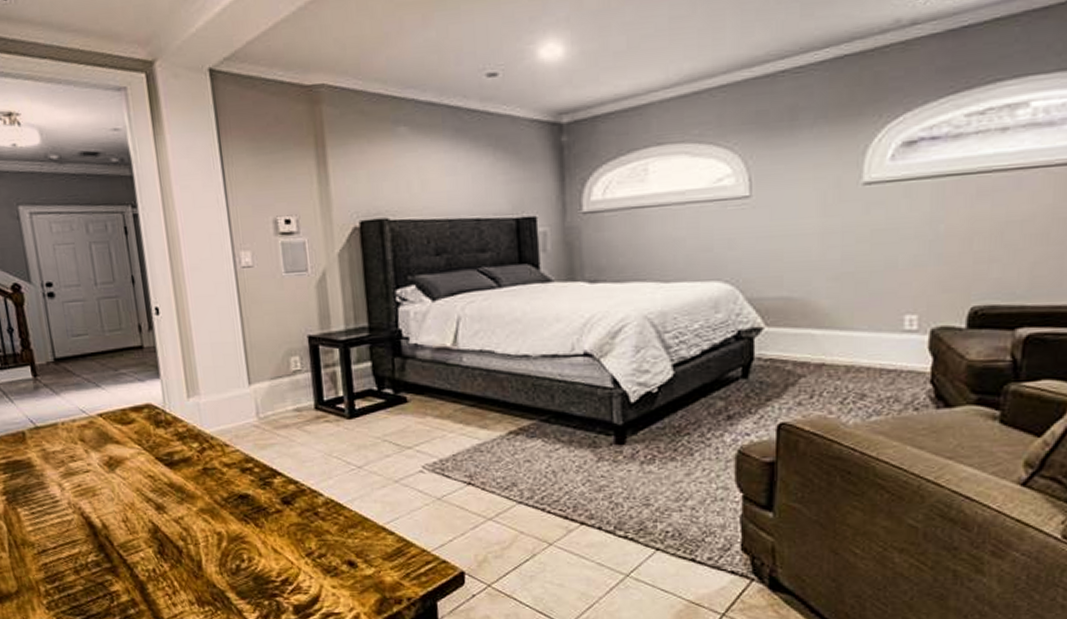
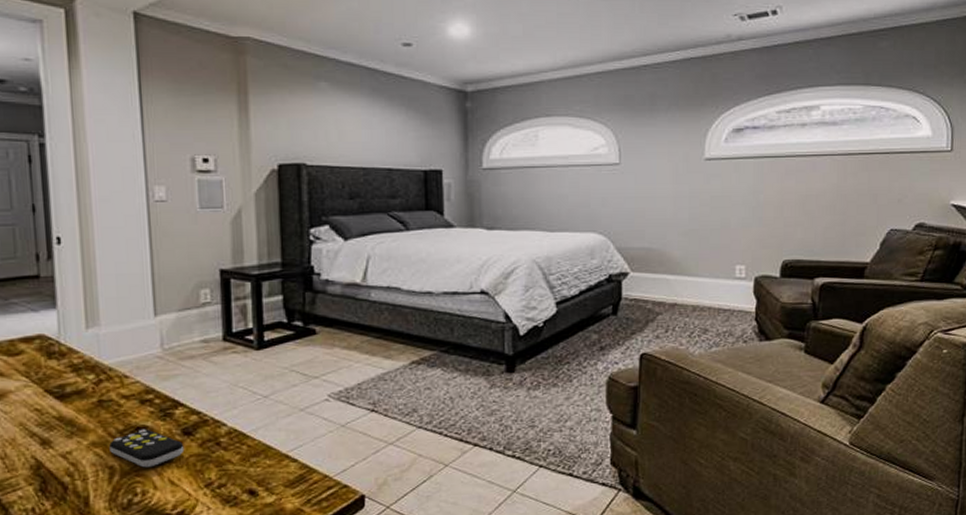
remote control: none [216,497,285,535] -> present [109,429,185,468]

